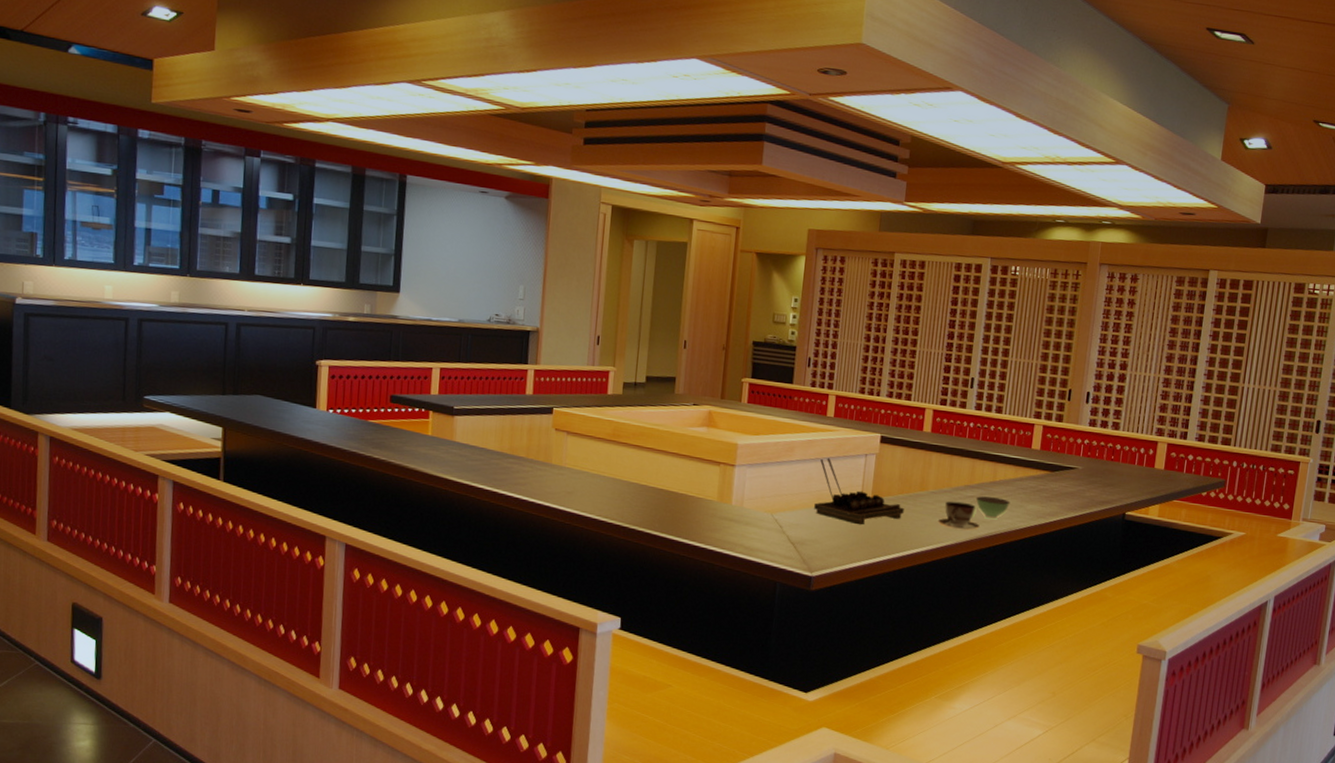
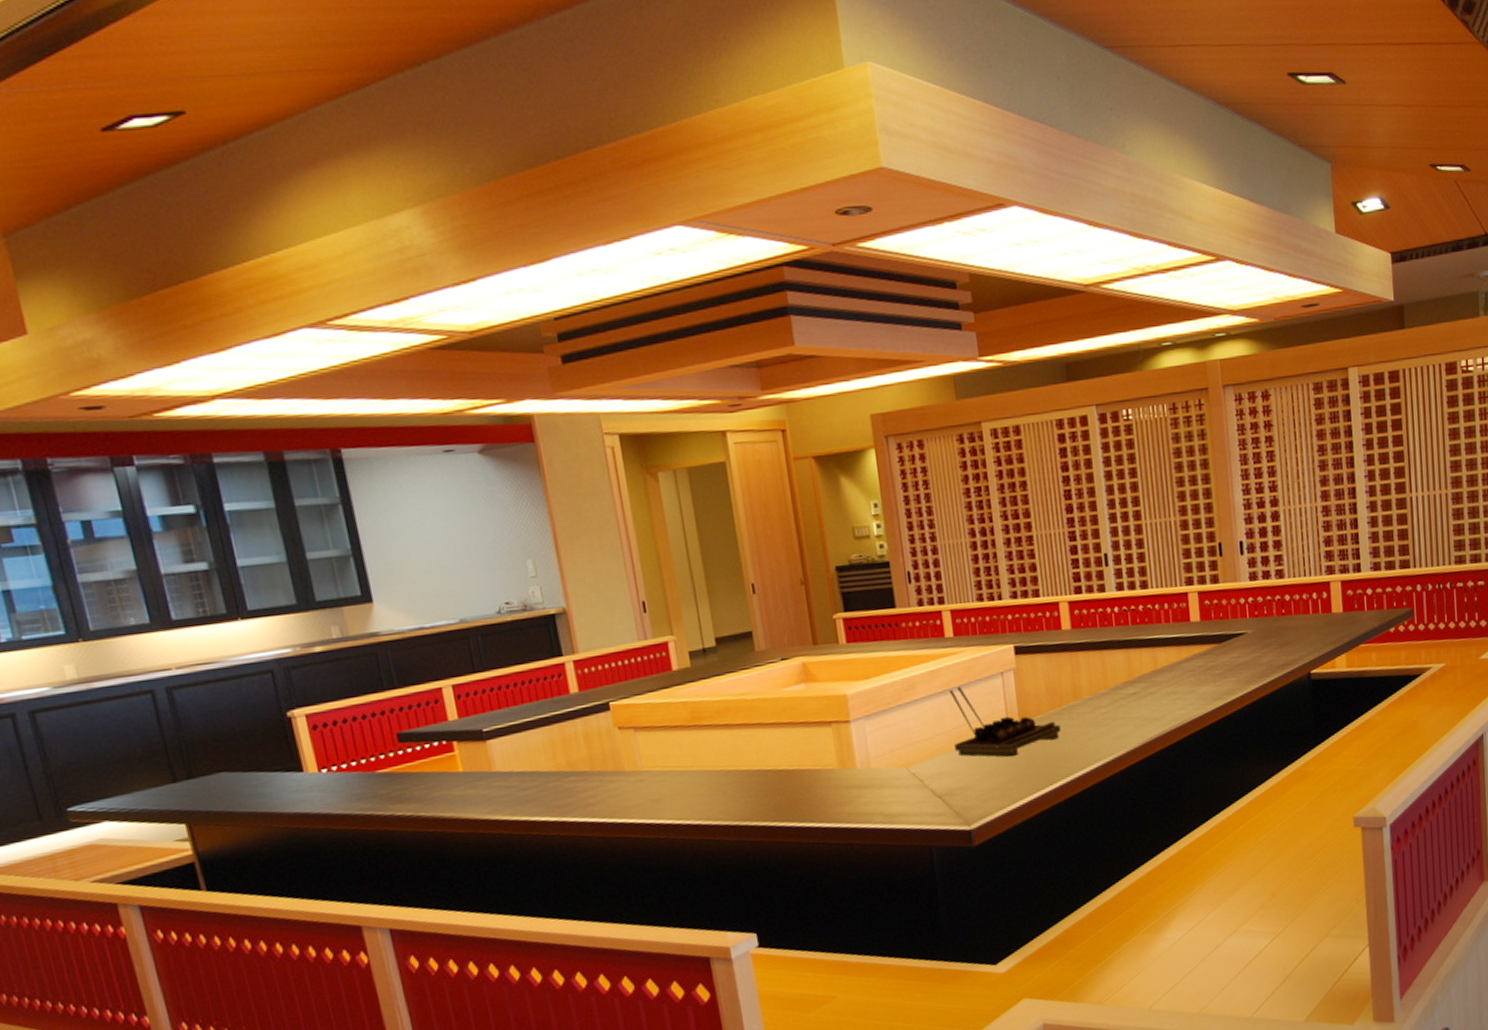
teacup: present [937,501,980,530] -> none [1101,701,1151,735]
bowl: present [975,496,1011,520] -> none [1139,687,1180,715]

